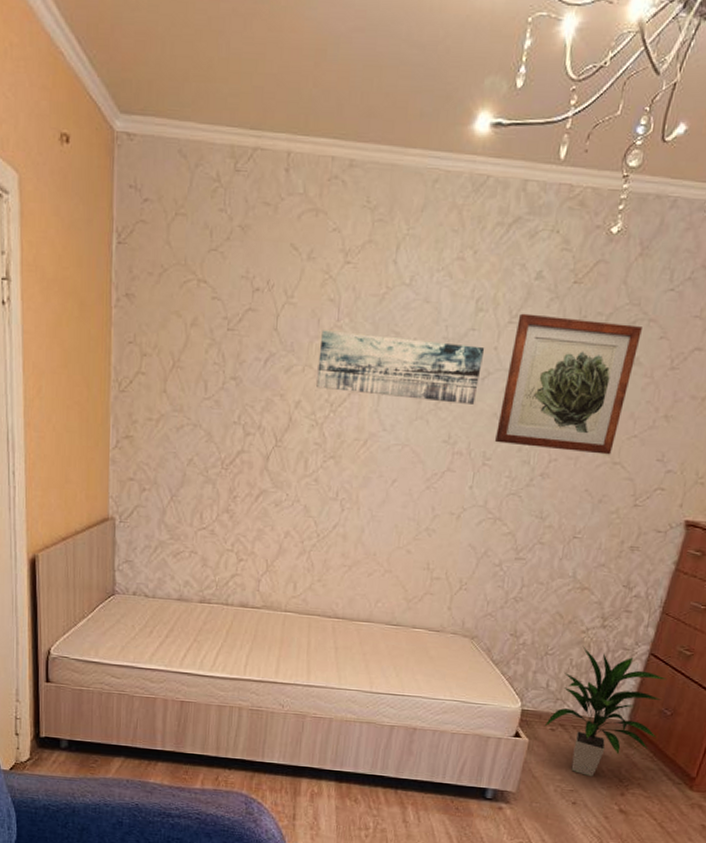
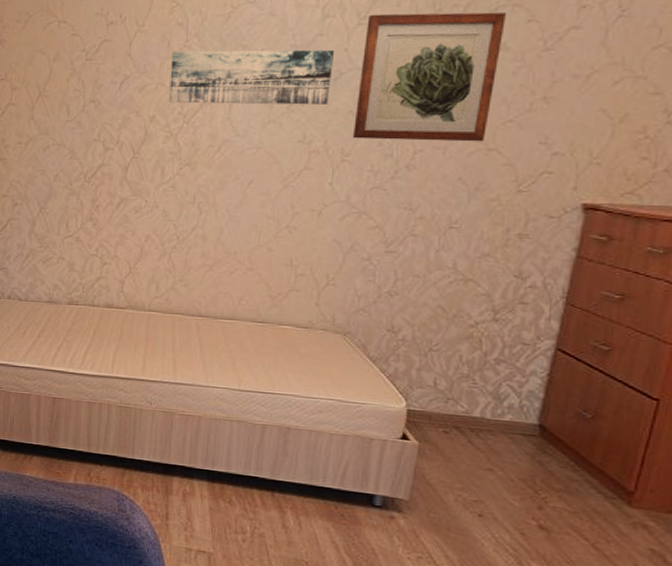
indoor plant: present [544,646,667,777] -> none [435,341,582,487]

